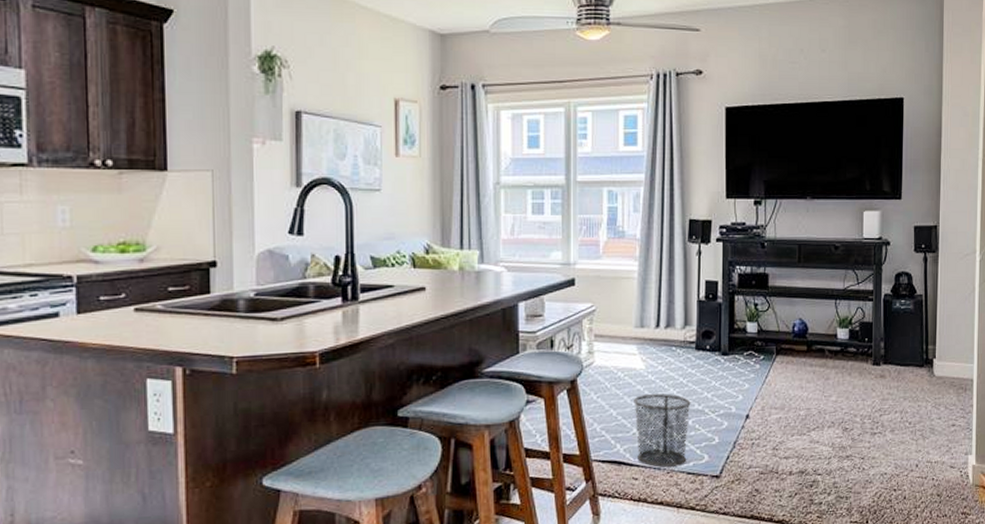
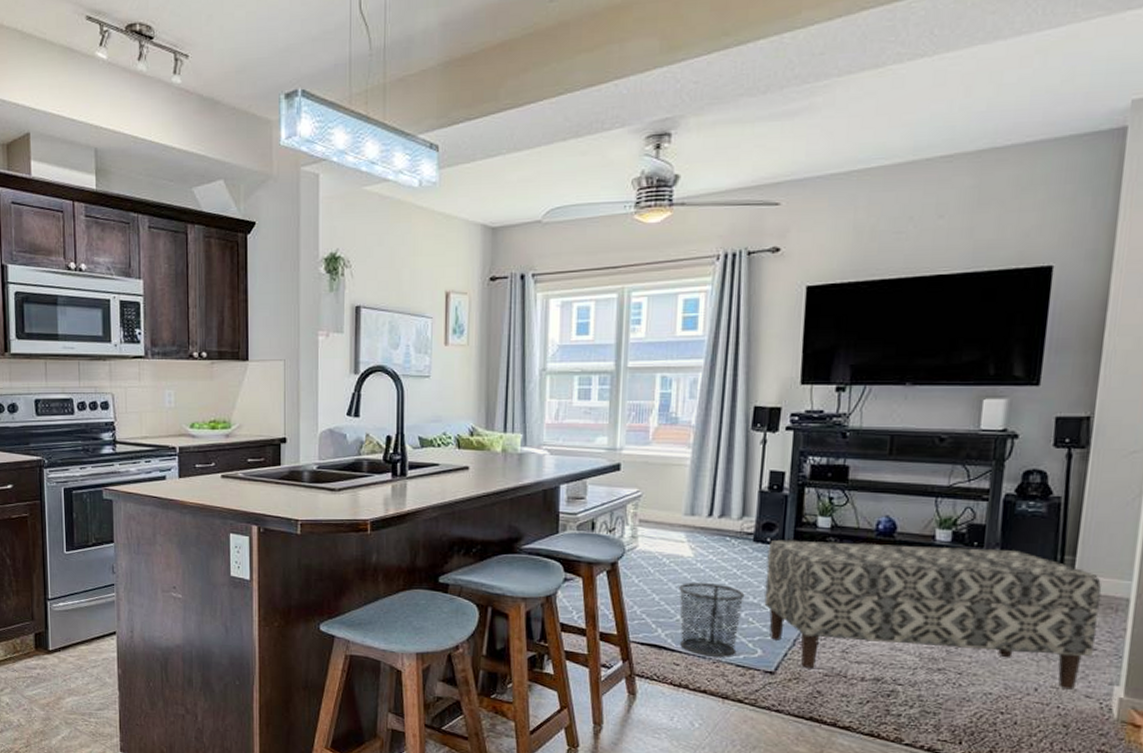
bench: none [708,343,955,468] -> present [764,539,1102,690]

